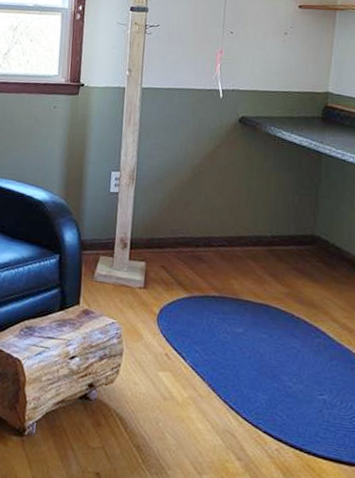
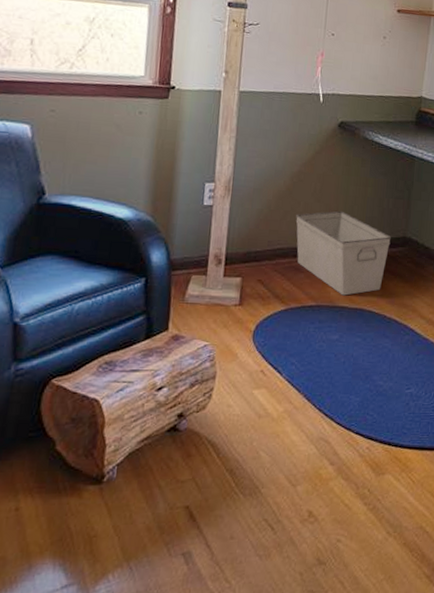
storage bin: none [197,204,298,290] -> present [295,211,391,296]

